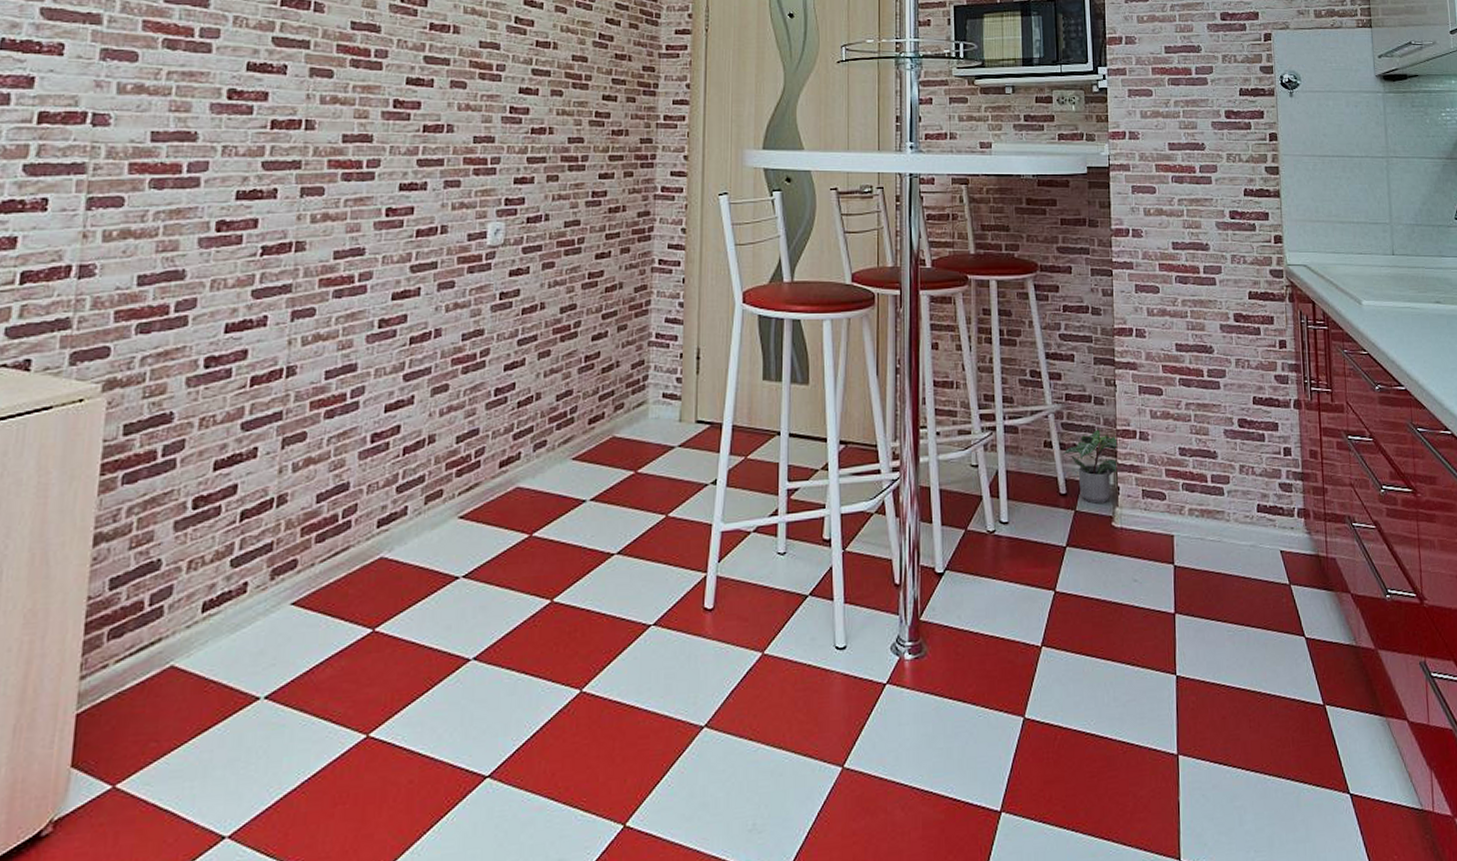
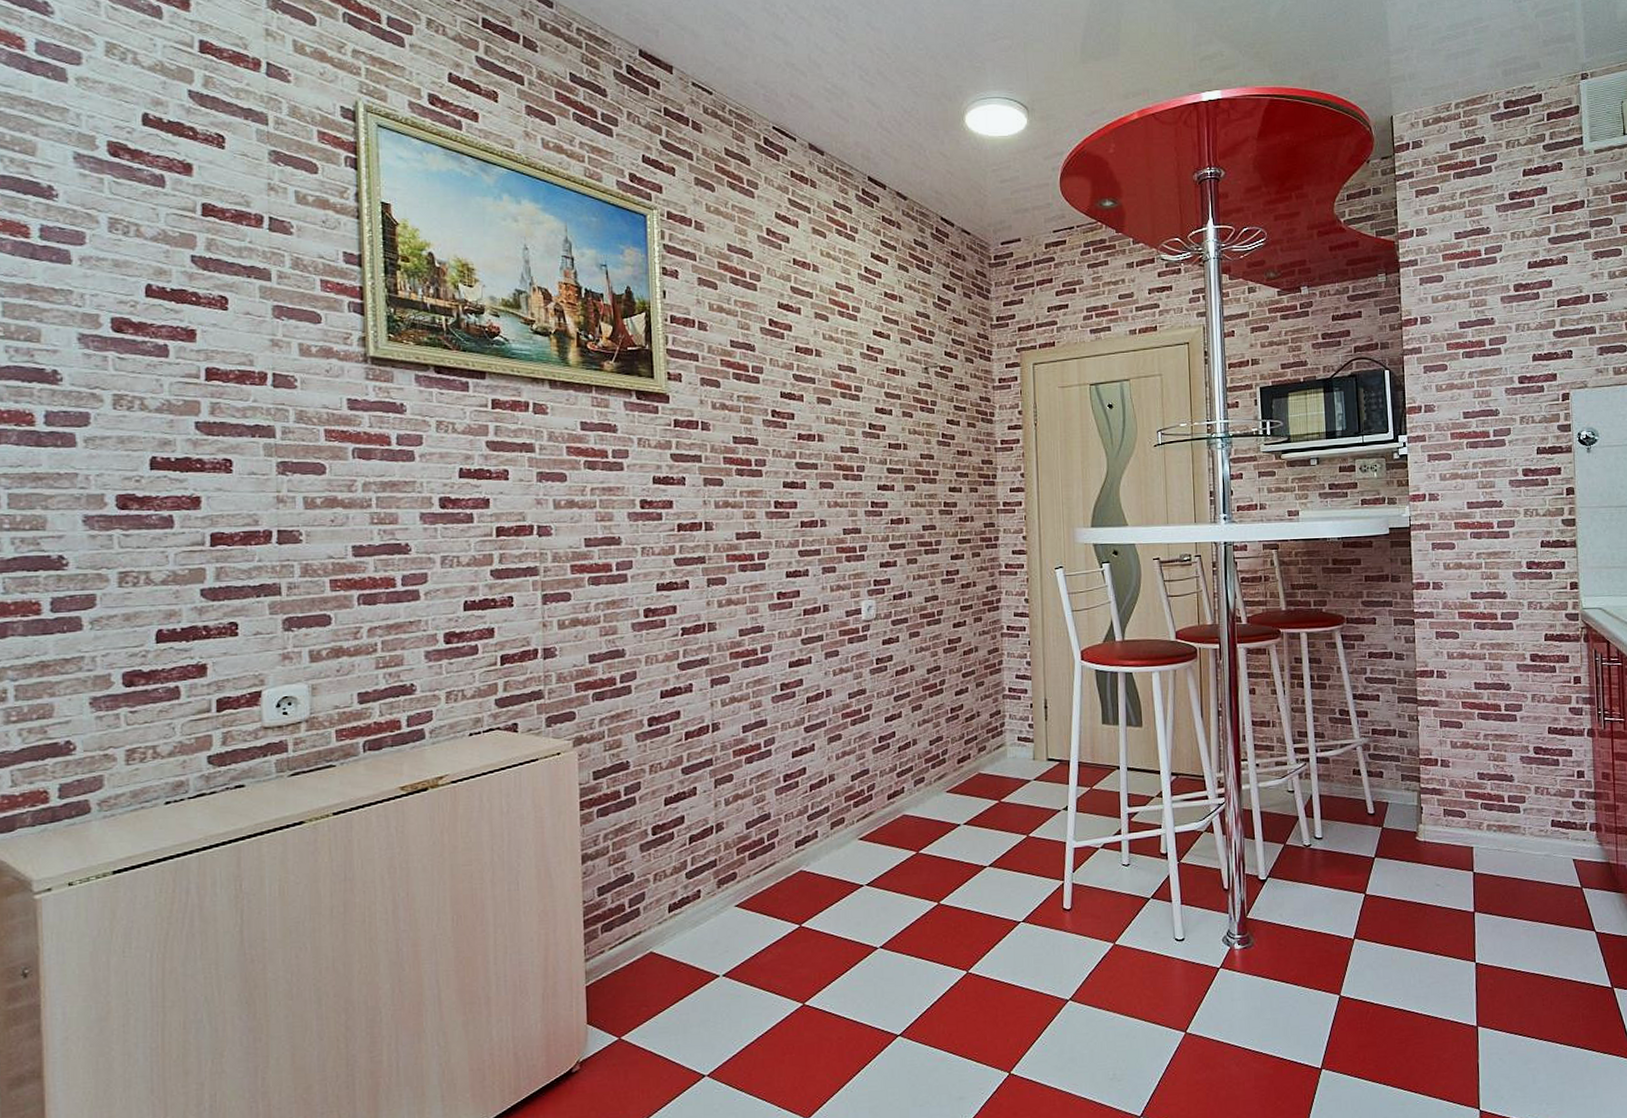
potted plant: present [1062,429,1119,504] -> none [1370,758,1422,822]

